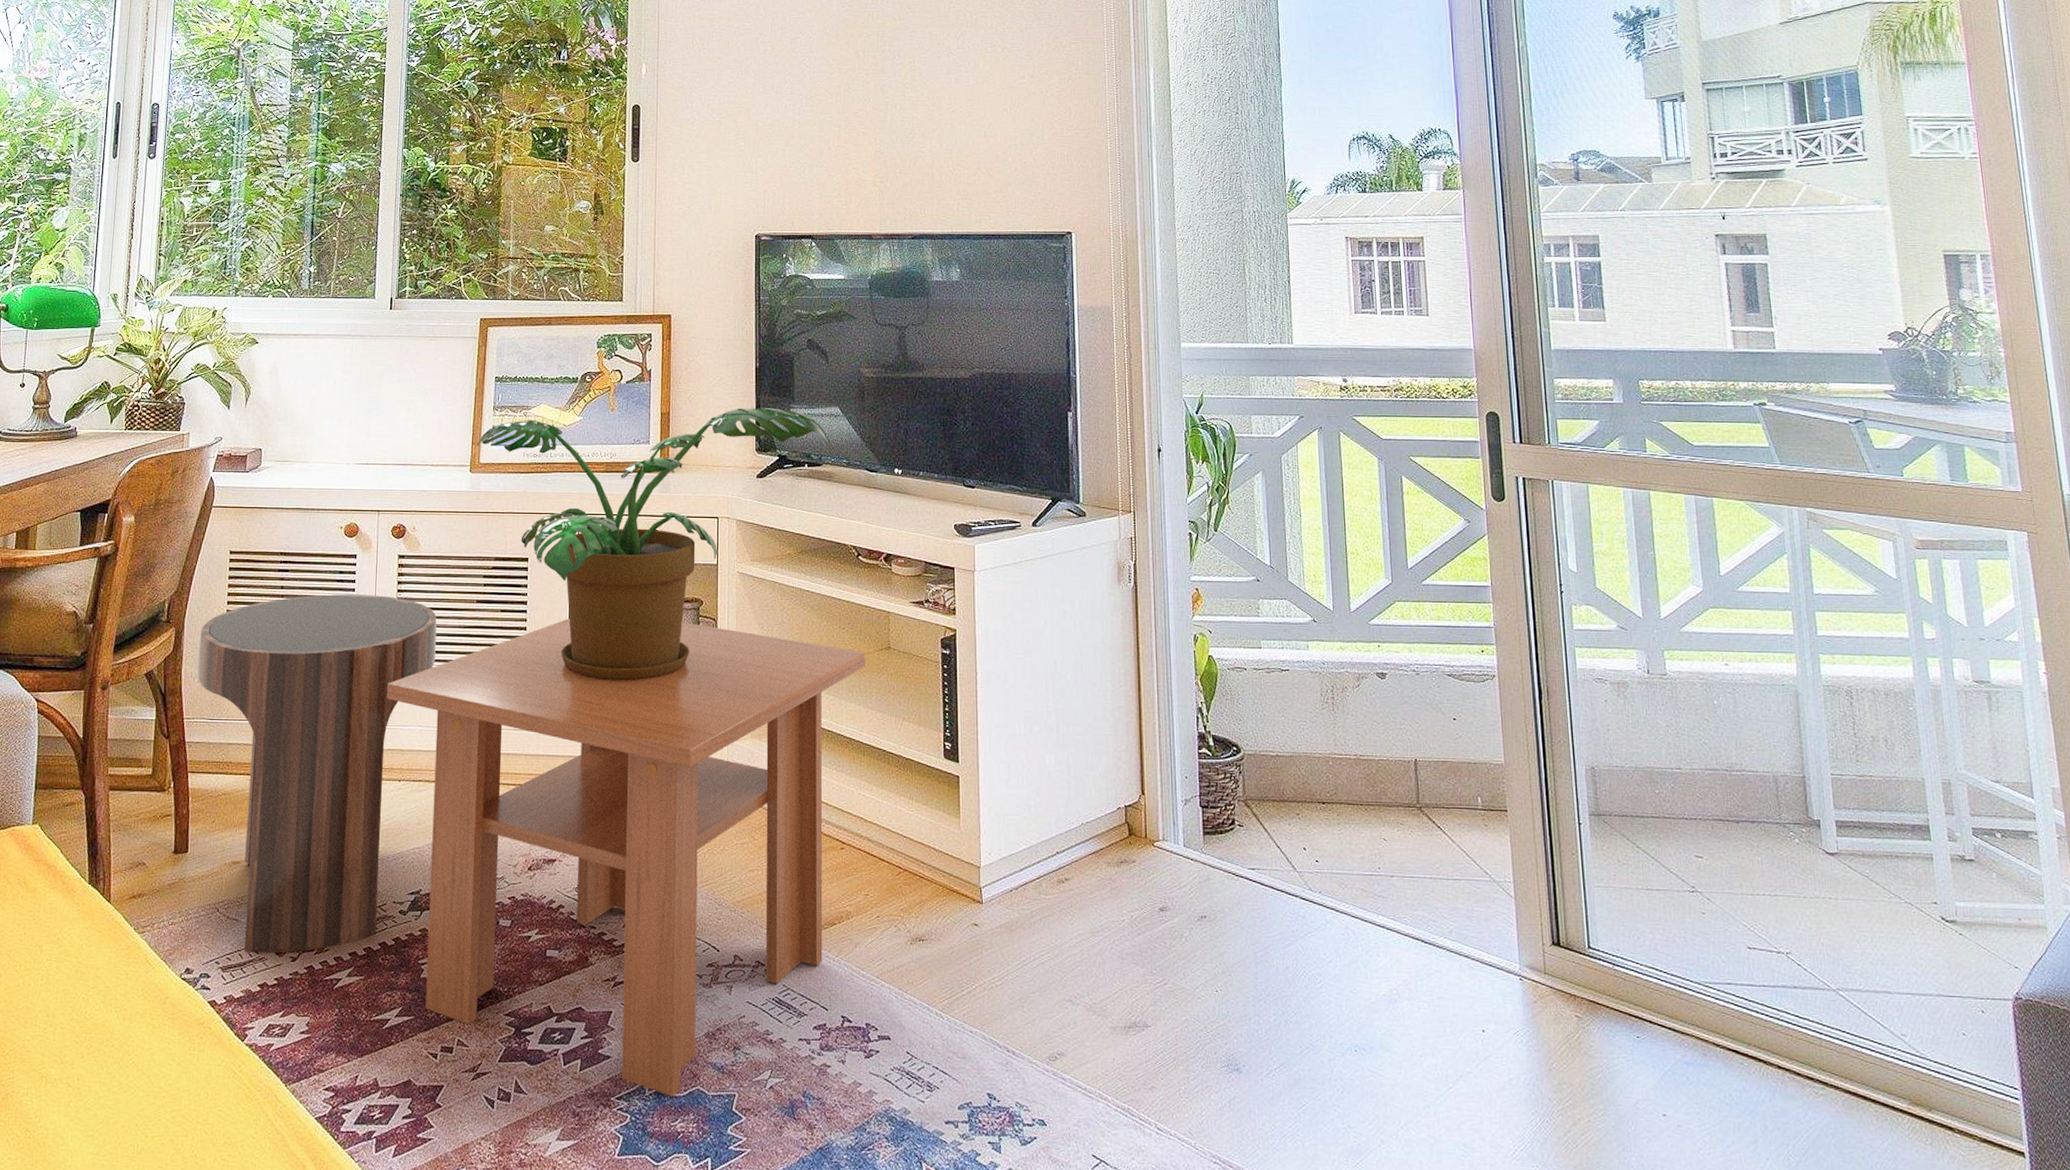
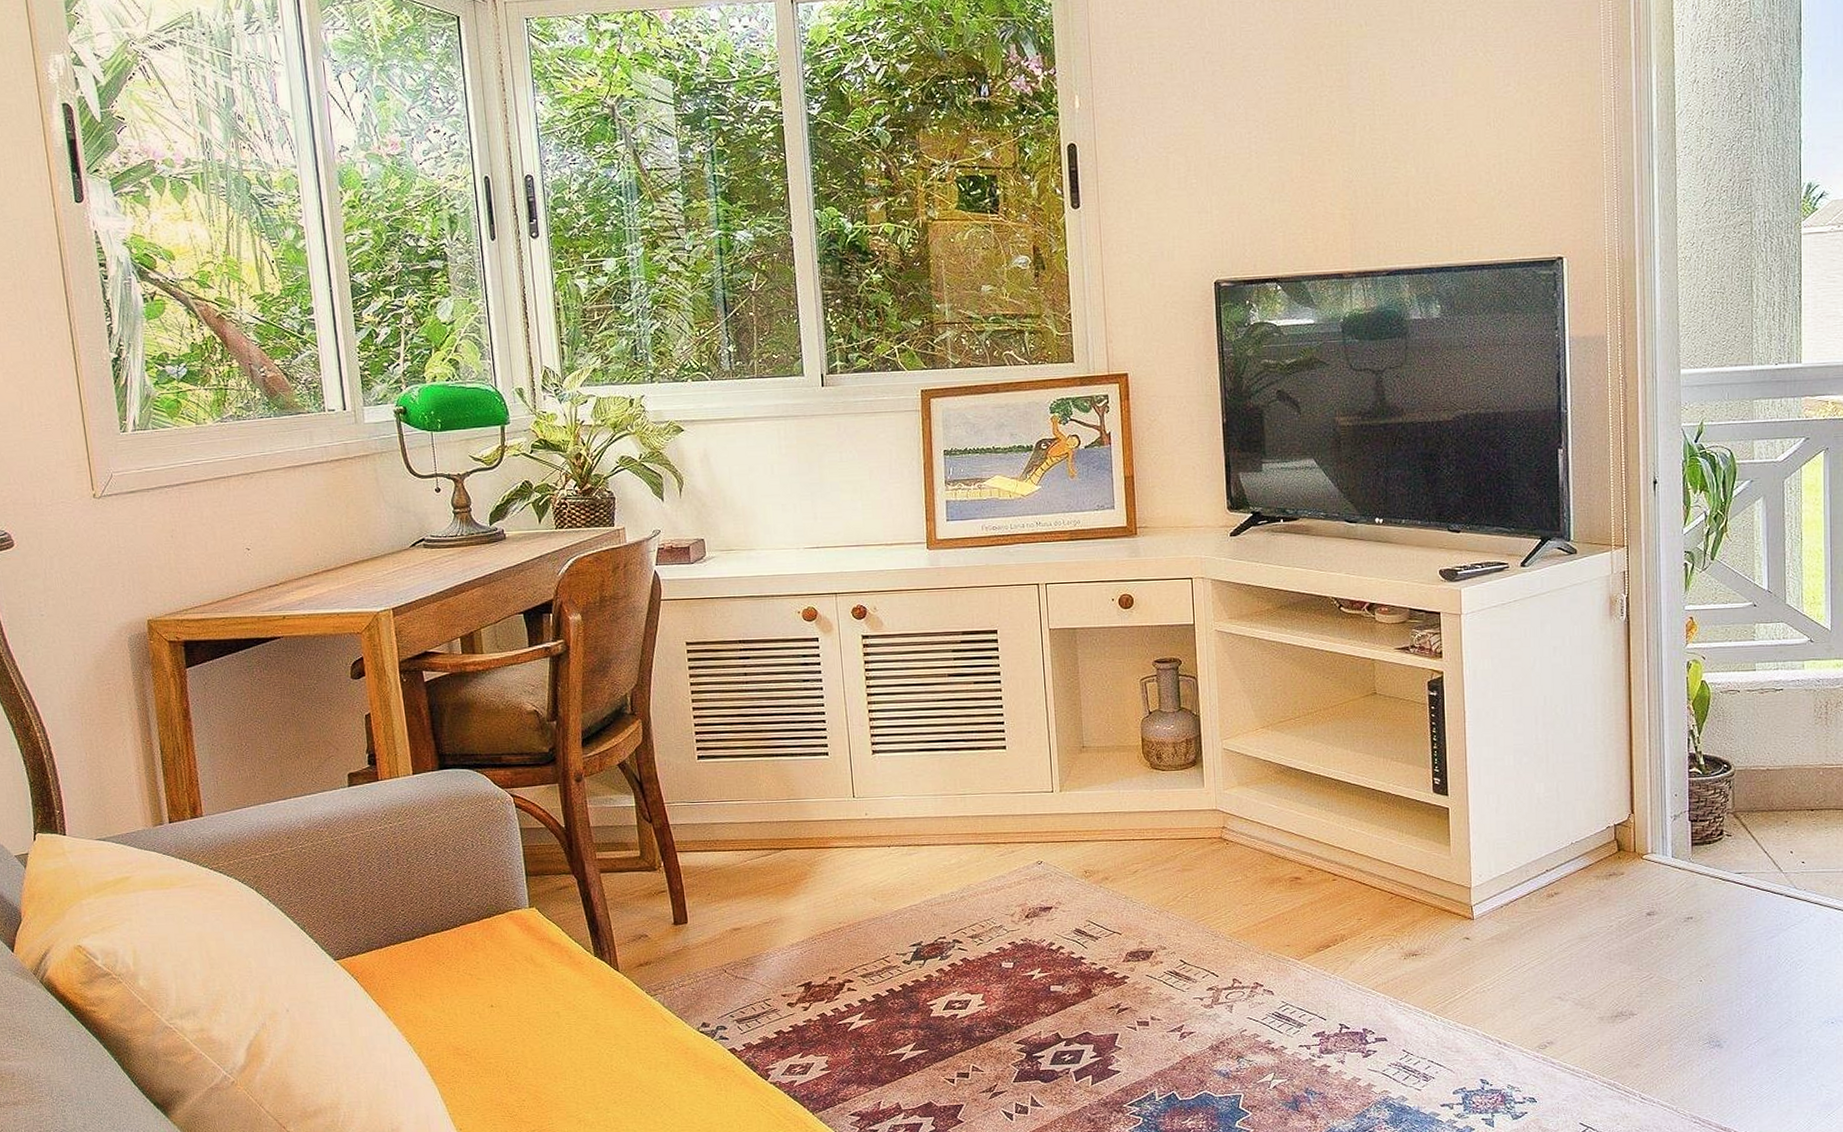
side table: present [197,594,437,954] -> none [667,675,912,1006]
coffee table: present [387,619,865,1098] -> none [866,682,1351,1101]
potted plant: present [476,408,831,680] -> none [931,464,1307,741]

